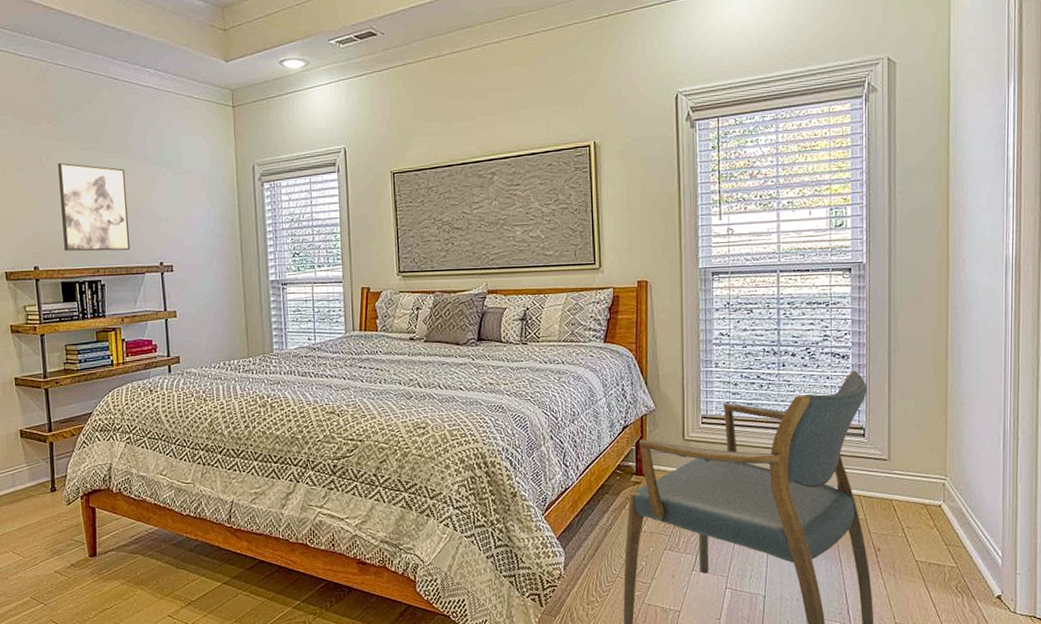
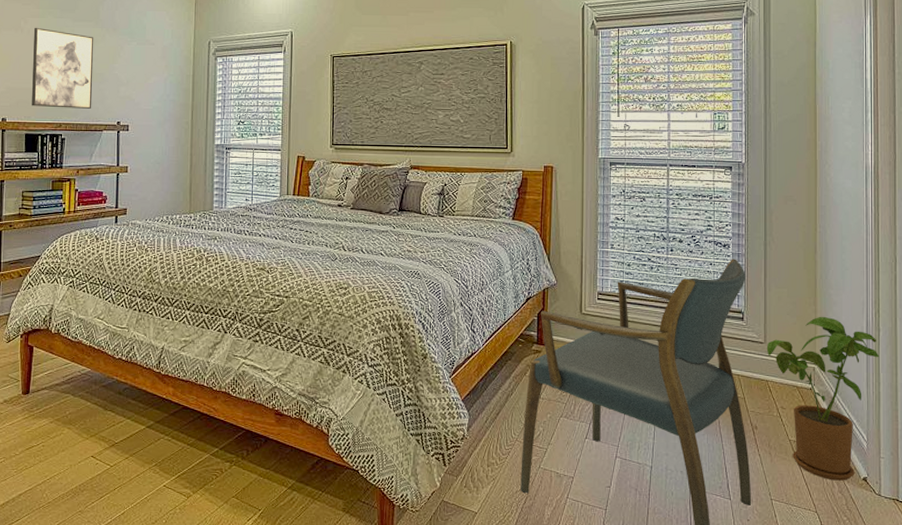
house plant: none [890,427,1018,600] -> present [766,316,880,481]

